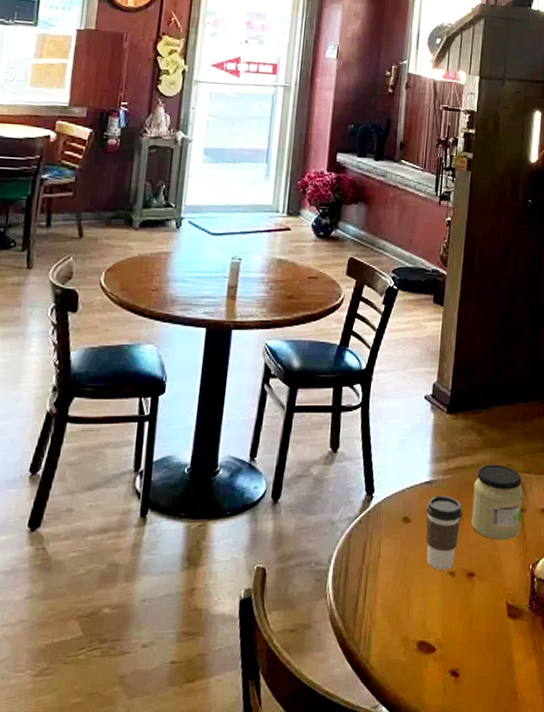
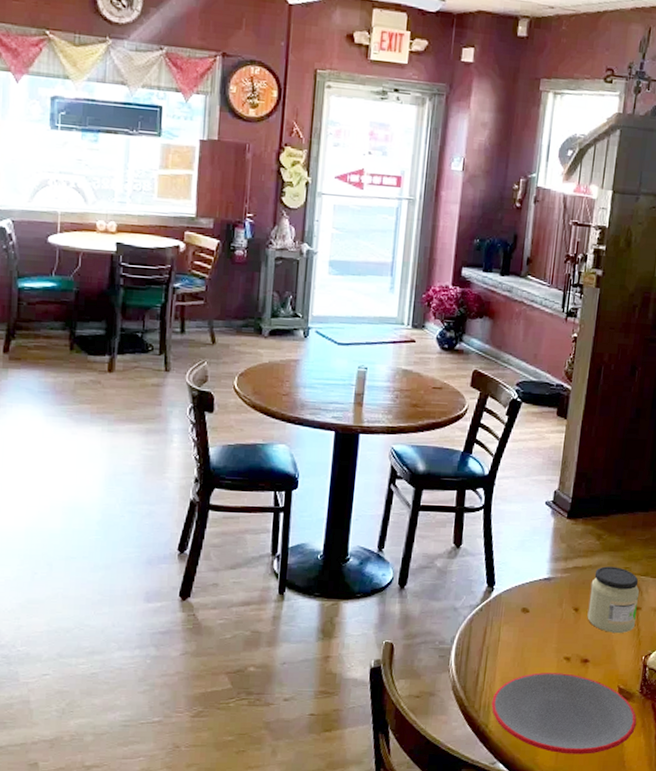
plate: none [372,591,528,689] -> present [491,672,637,754]
coffee cup: present [425,495,463,571] -> none [543,591,580,656]

